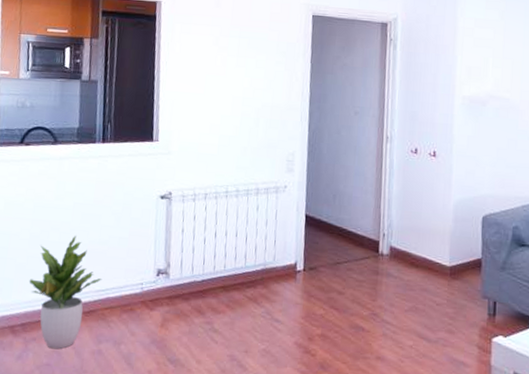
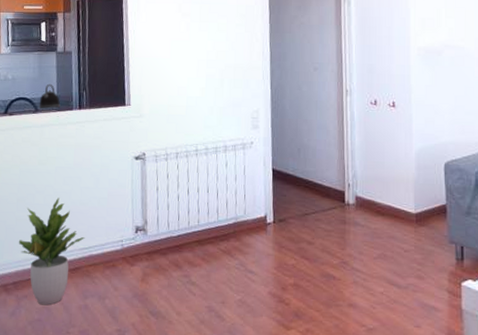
kettle: none [58,113,83,141] -> present [39,83,61,110]

